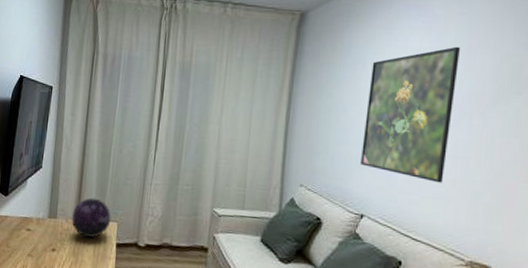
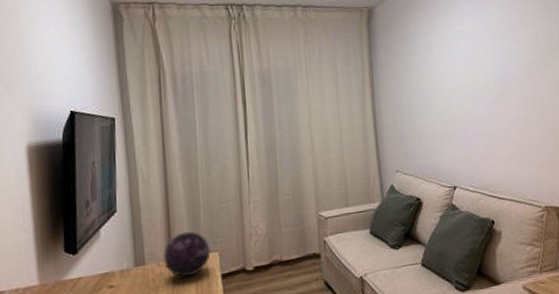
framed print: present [361,46,461,183] -> none [438,25,513,145]

